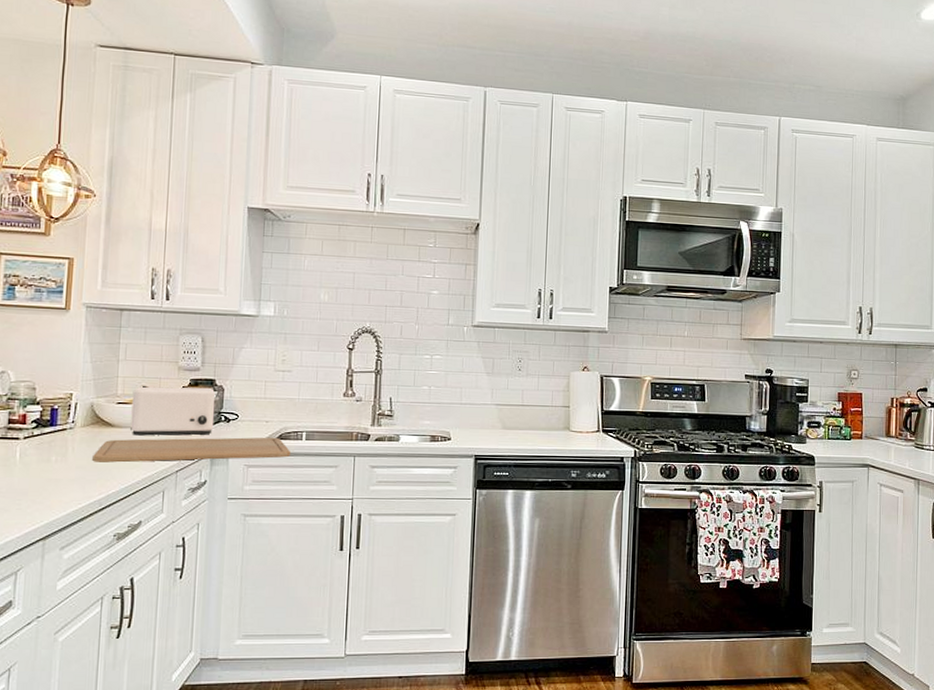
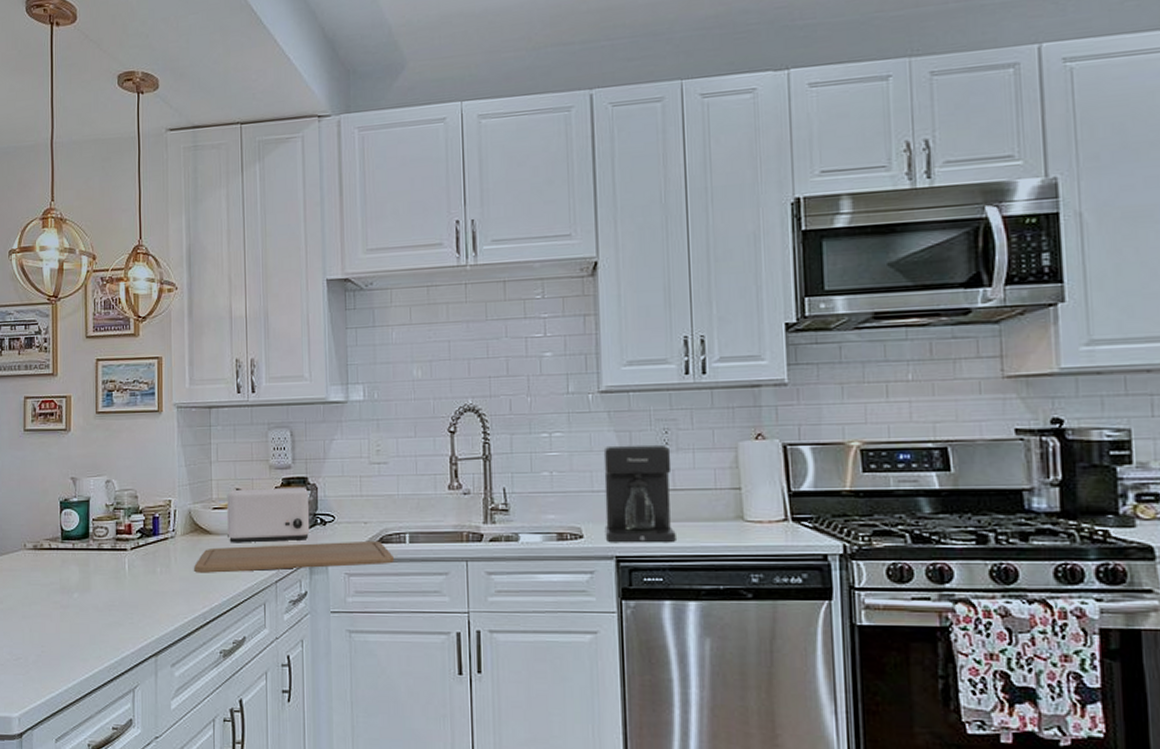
coffee maker: none [468,368,522,446] -> present [603,444,676,543]

